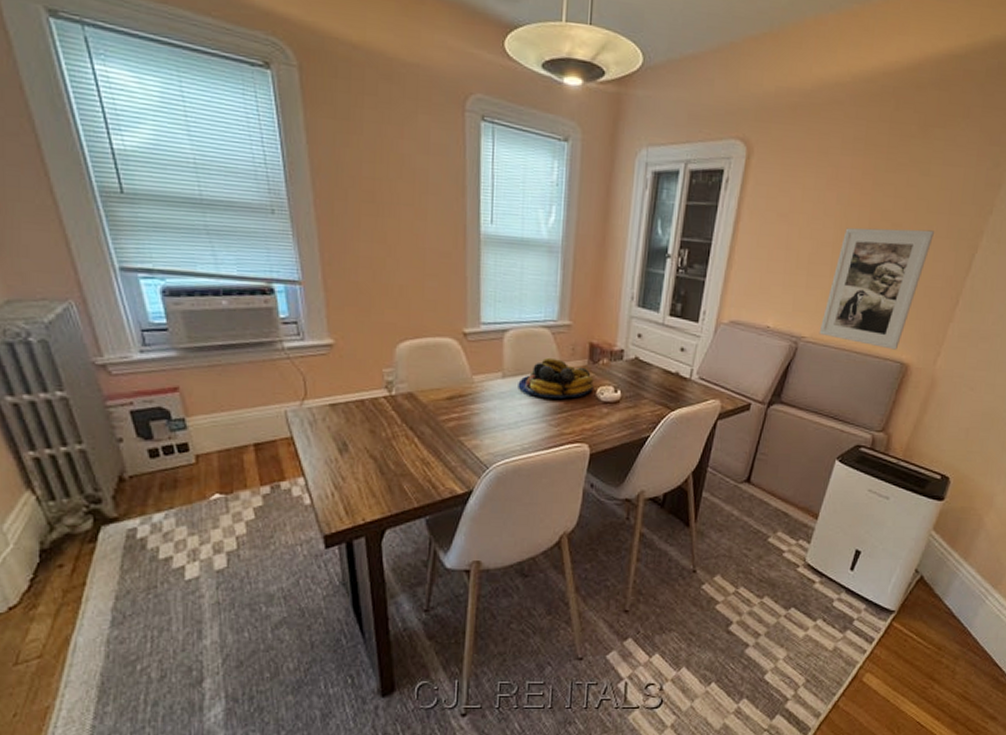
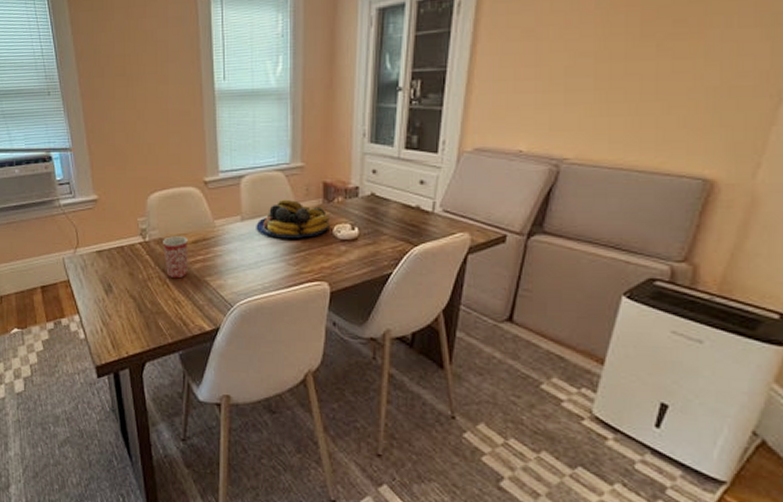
mug: none [412,391,441,438] -> present [163,236,188,279]
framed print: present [819,227,934,350] -> none [585,20,735,165]

